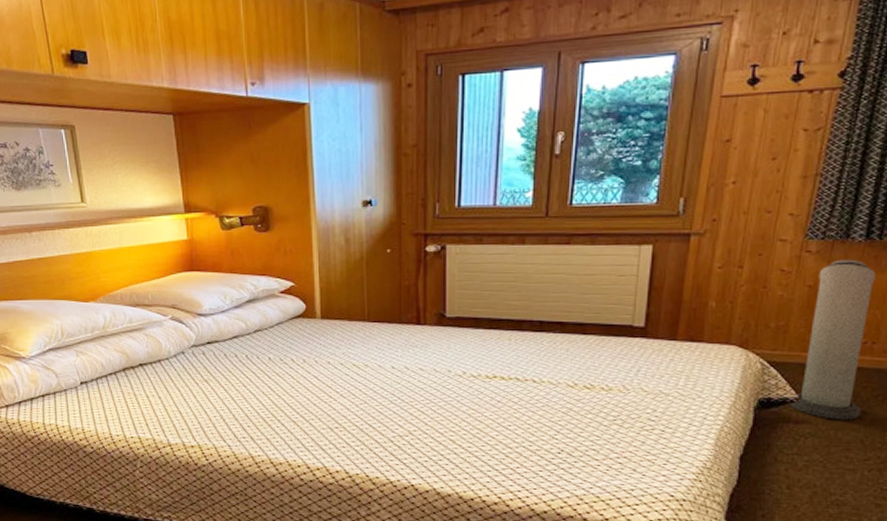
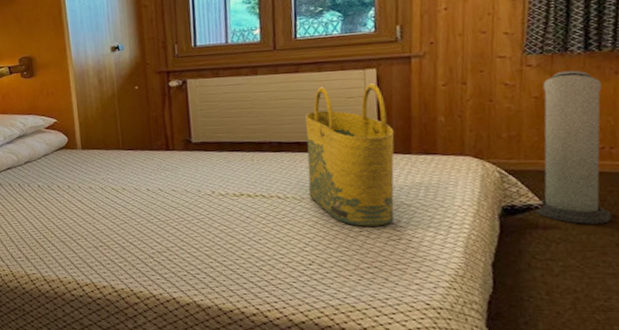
tote bag: none [566,261,663,415] -> present [305,83,395,227]

